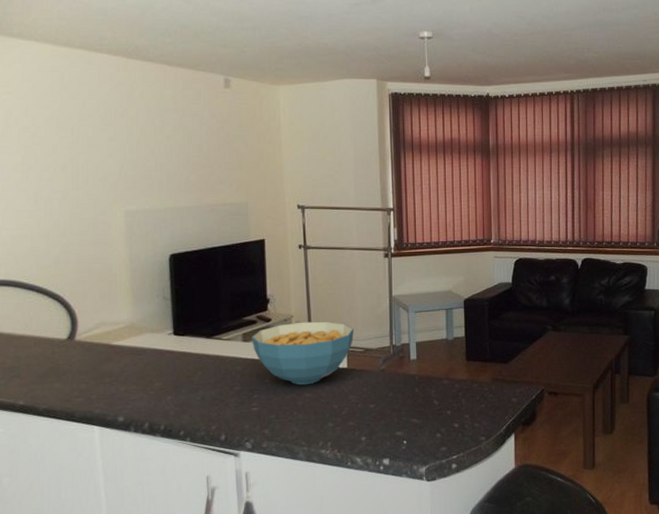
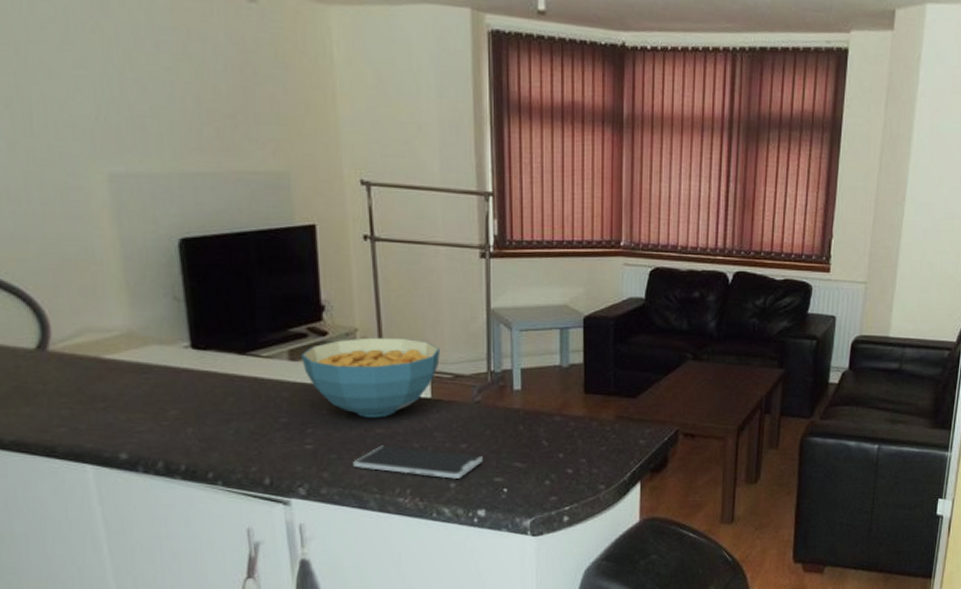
smartphone: none [287,407,387,433] -> present [353,445,483,479]

